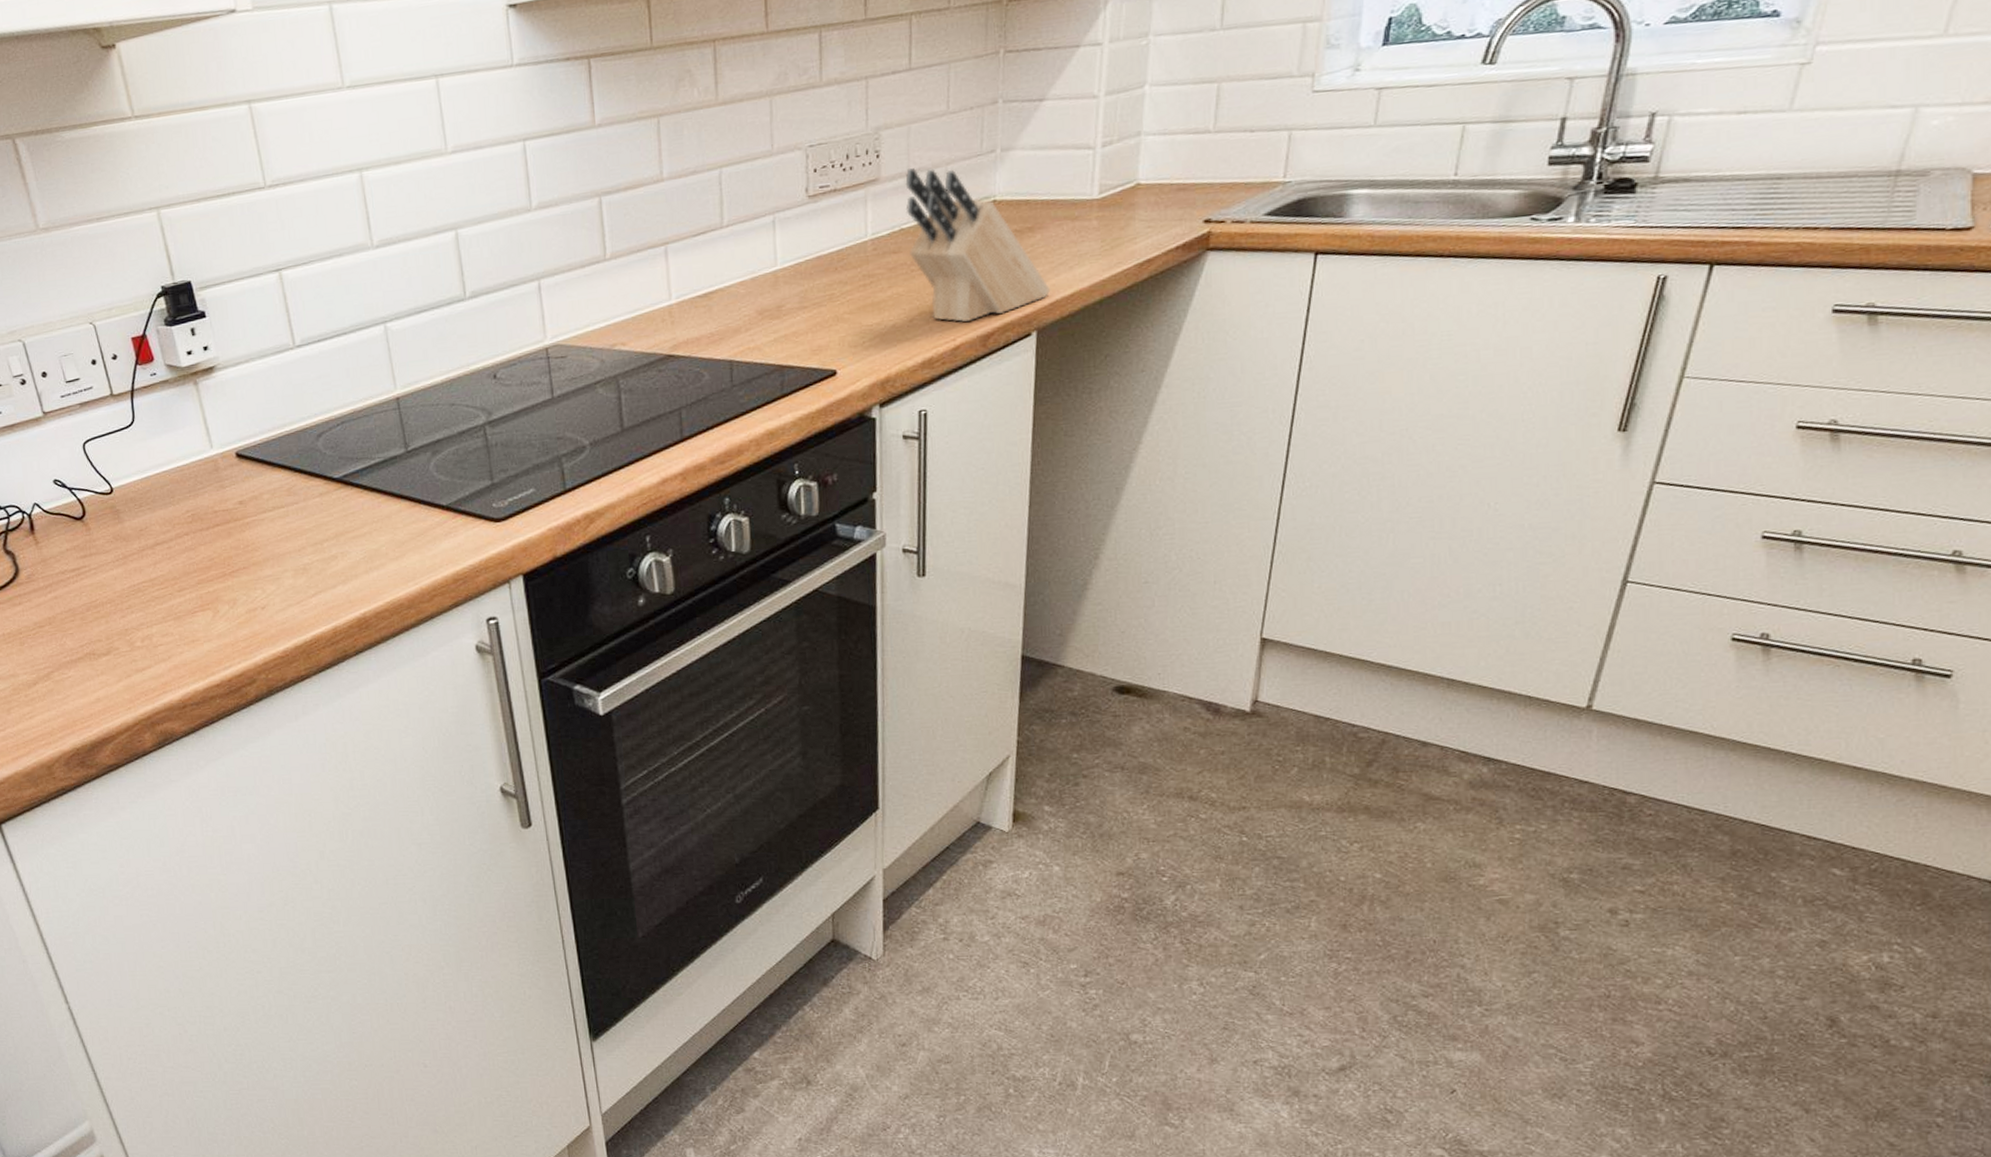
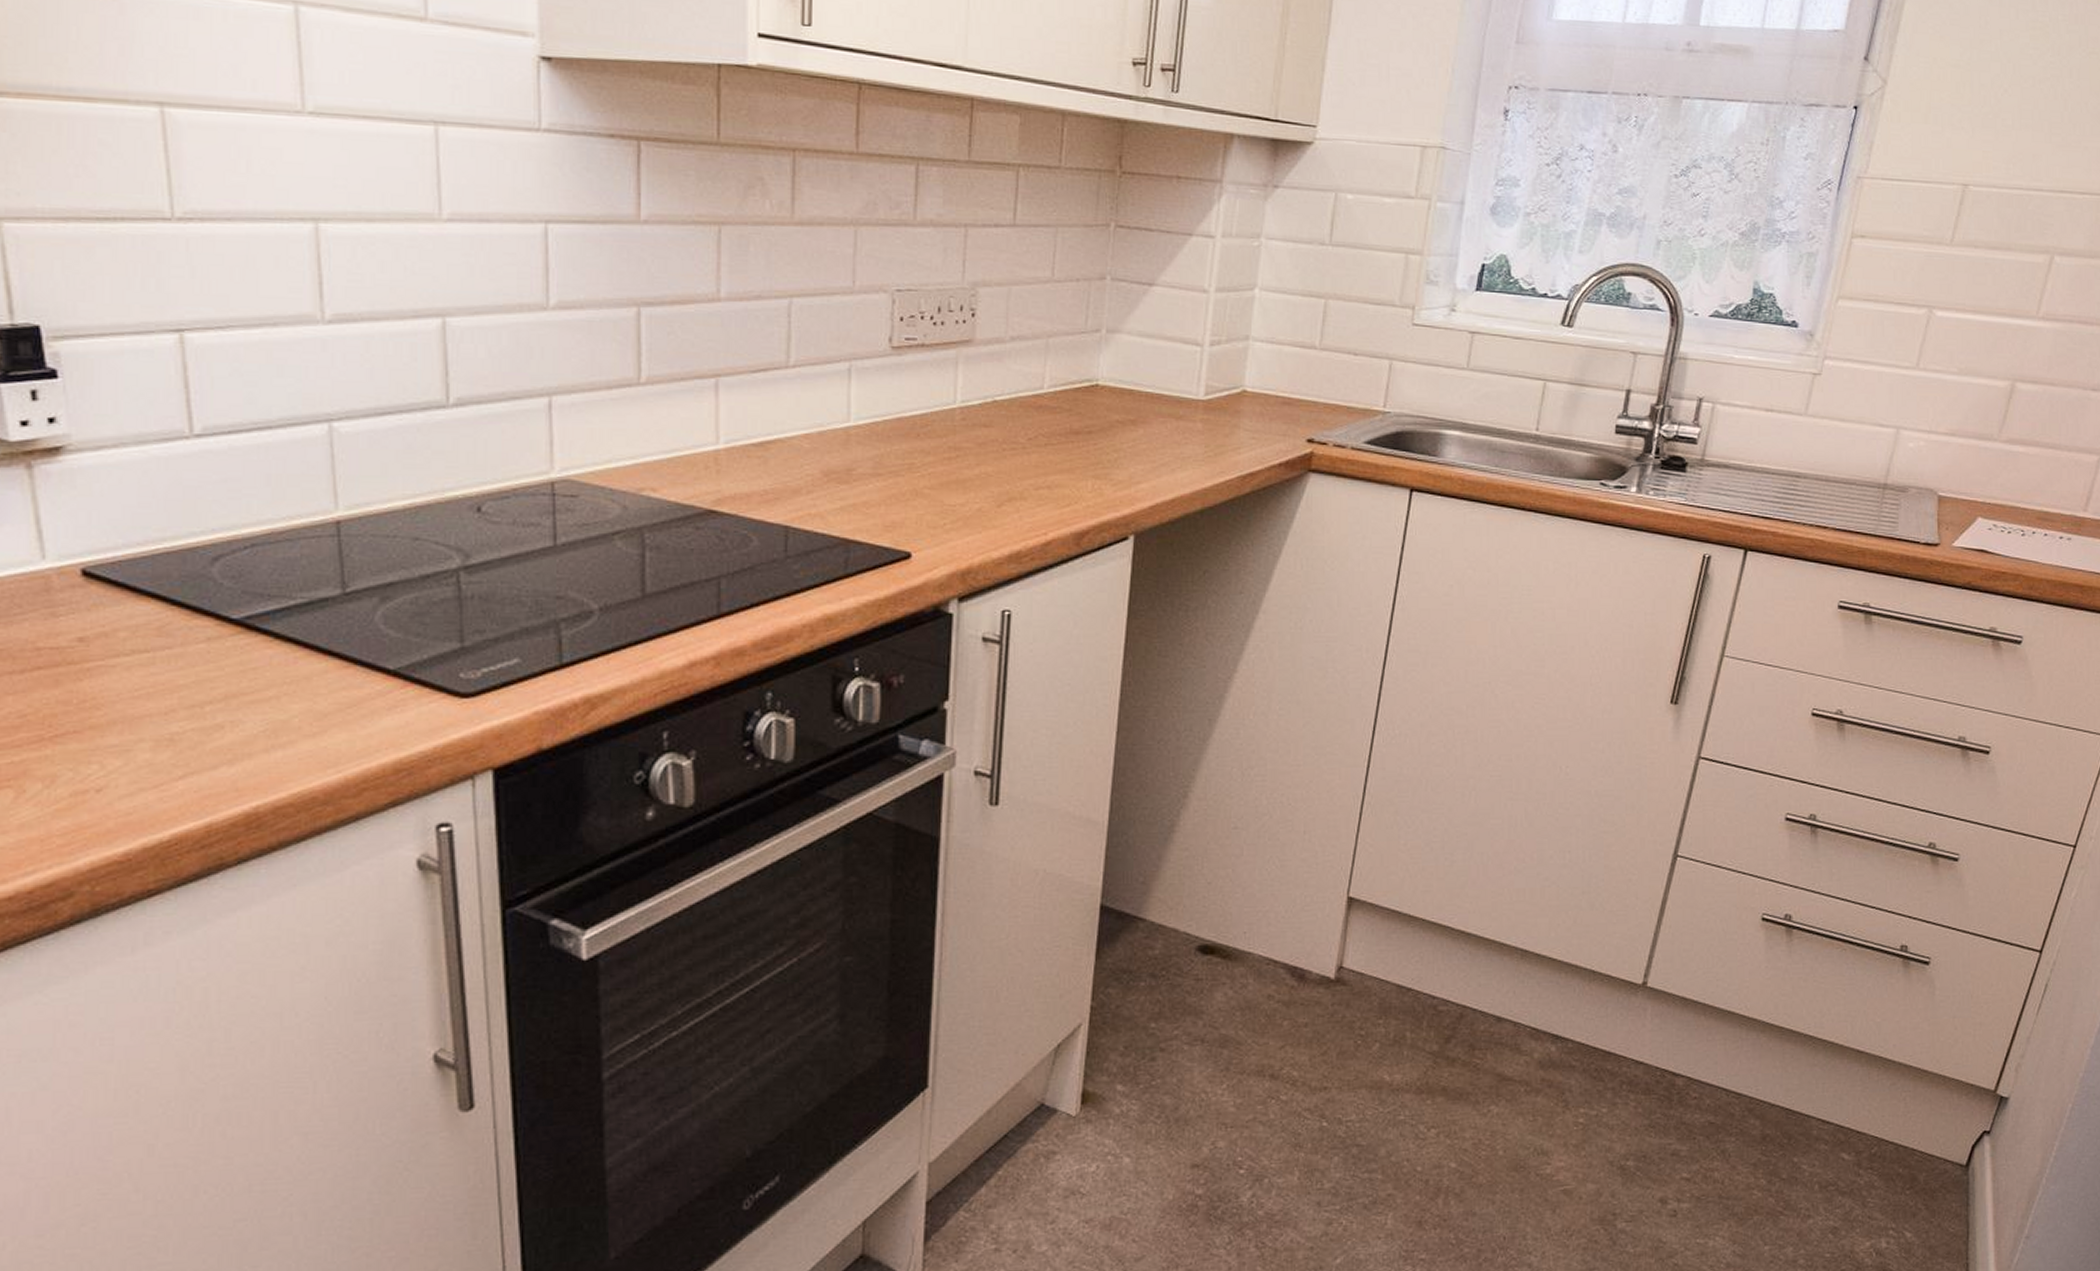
knife block: present [905,168,1051,323] -> none [1000,335,1151,516]

